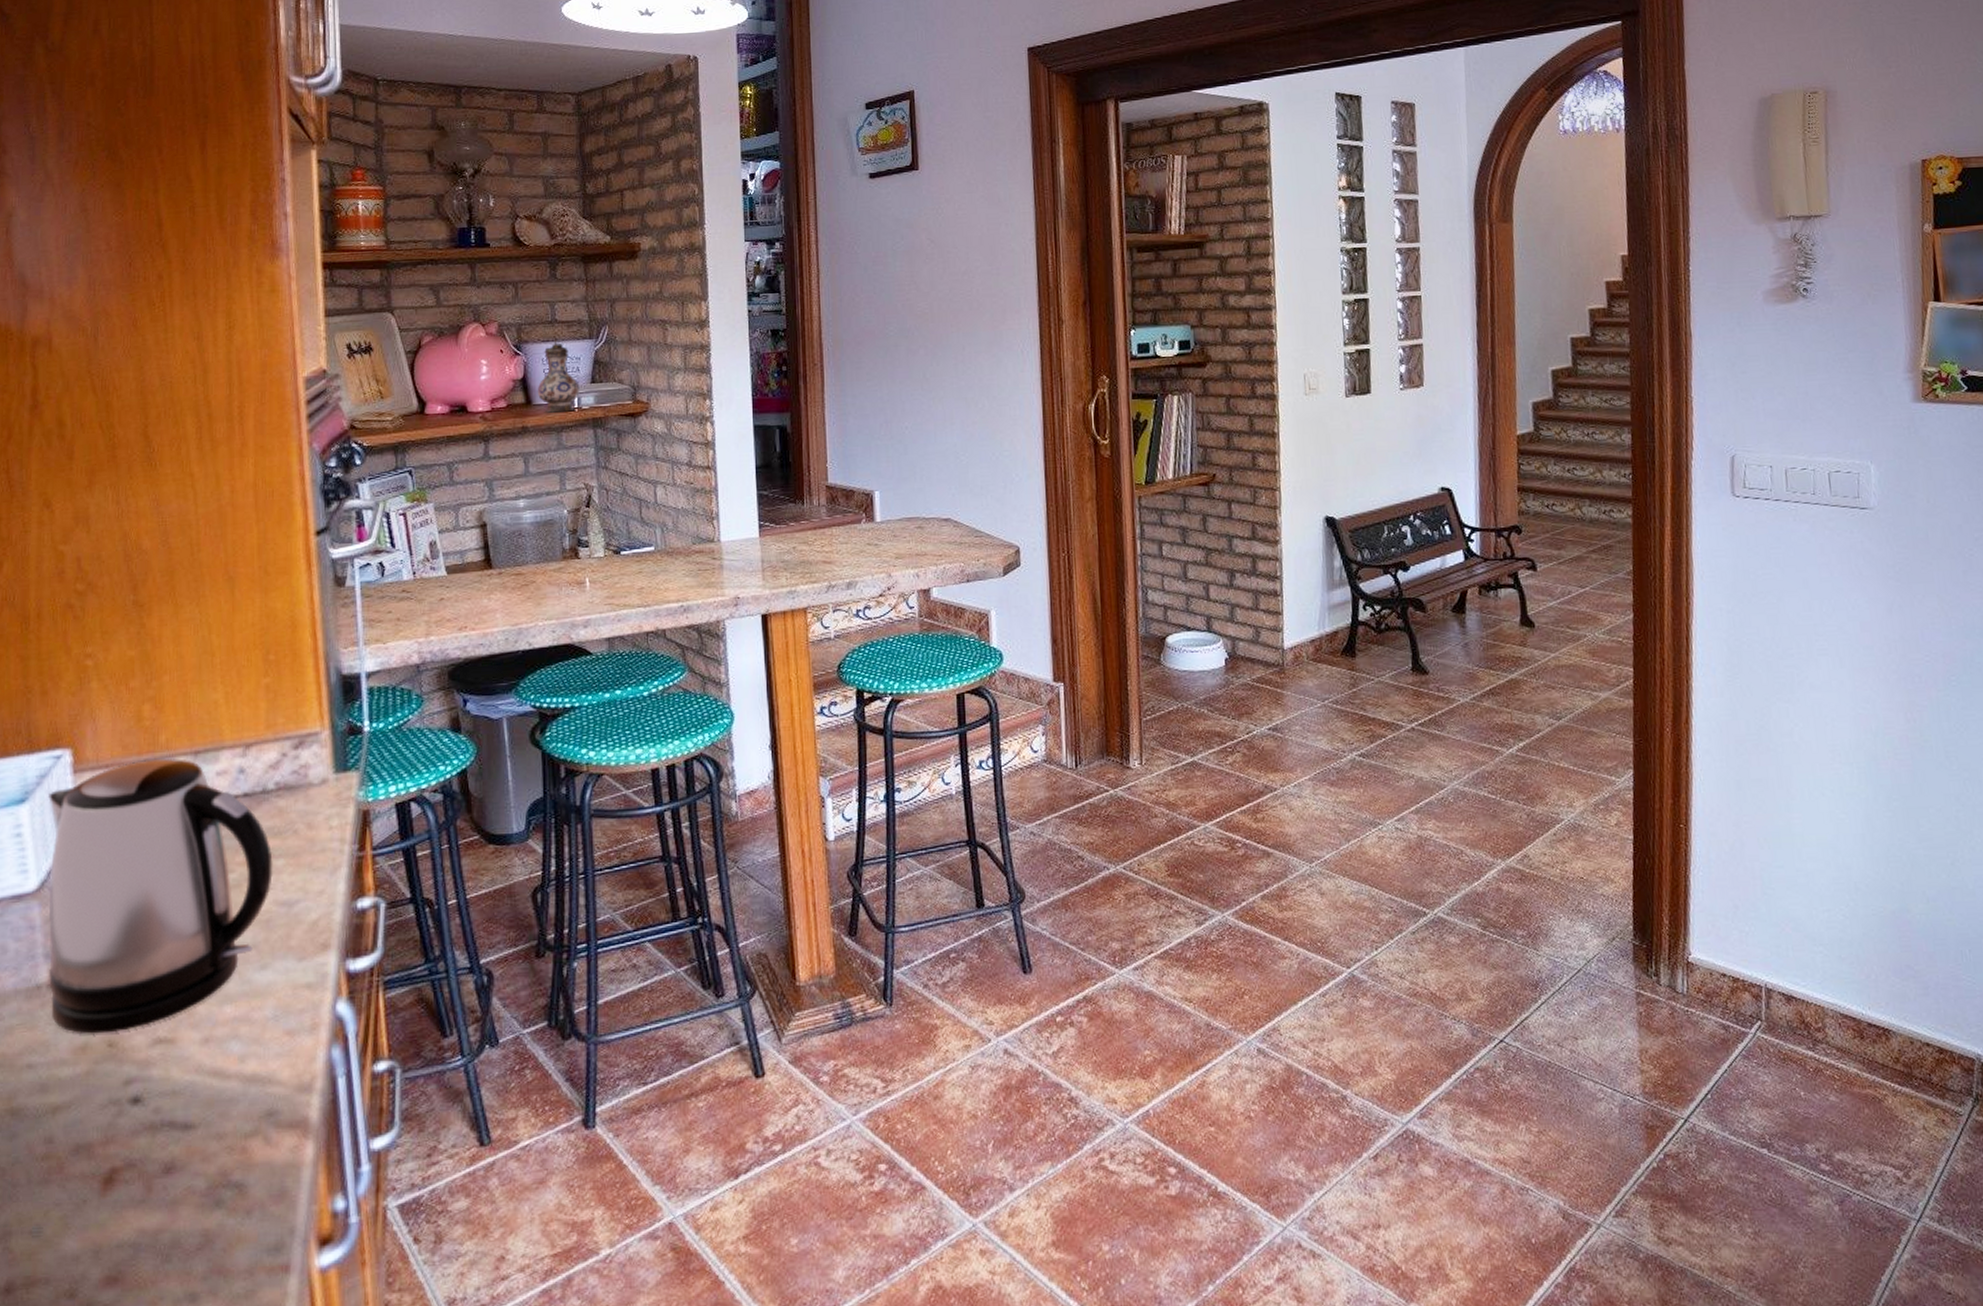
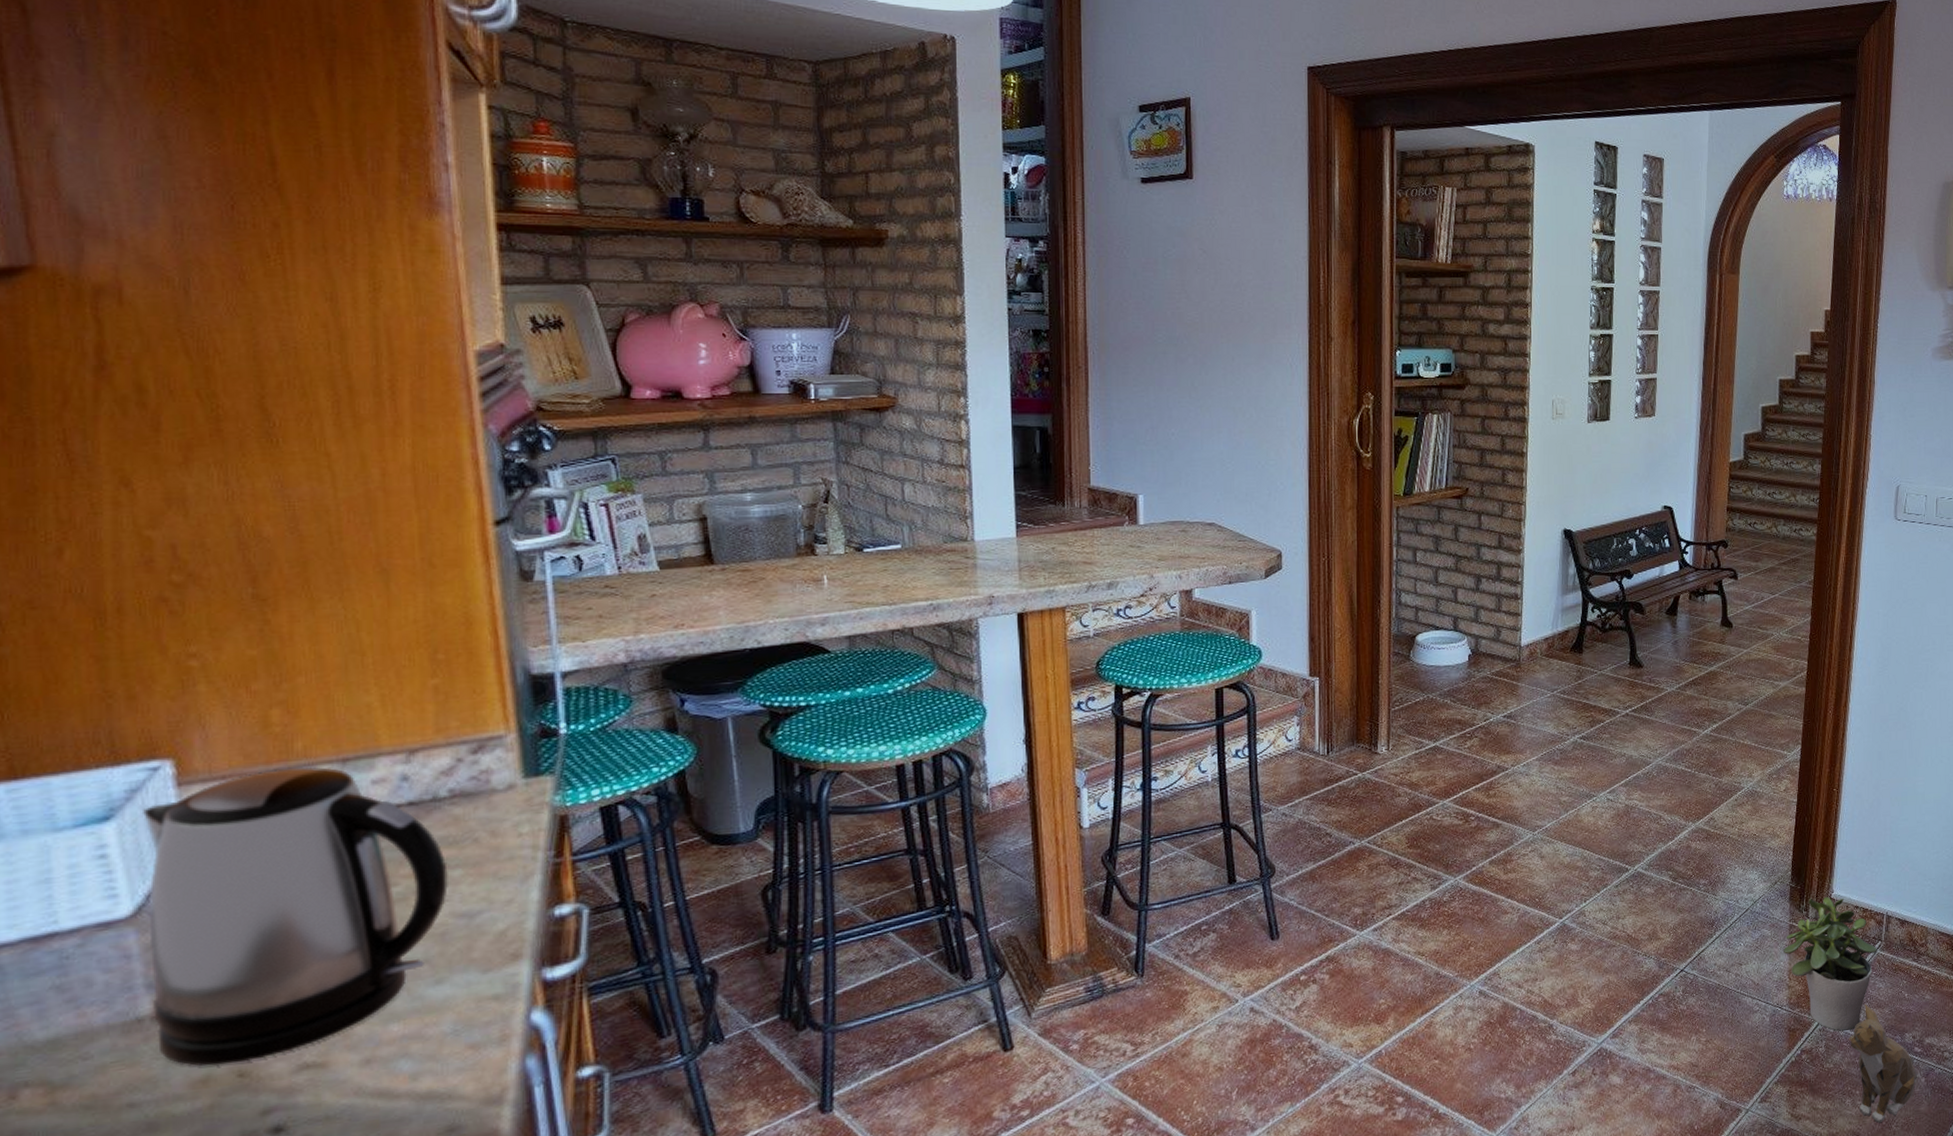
lidded jug: present [537,340,580,413] -> none [766,327,817,403]
potted plant: none [1630,959,1757,1134] -> present [1784,896,1878,1031]
cat: none [1726,1101,1828,1259] -> present [1848,1004,1917,1123]

